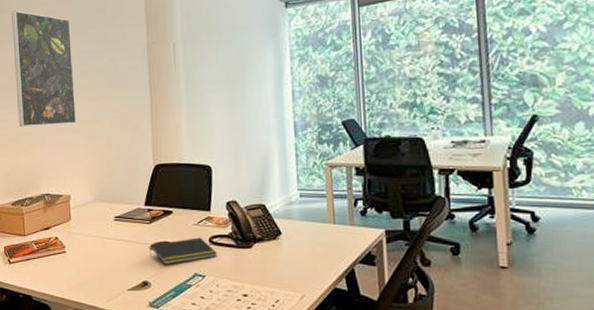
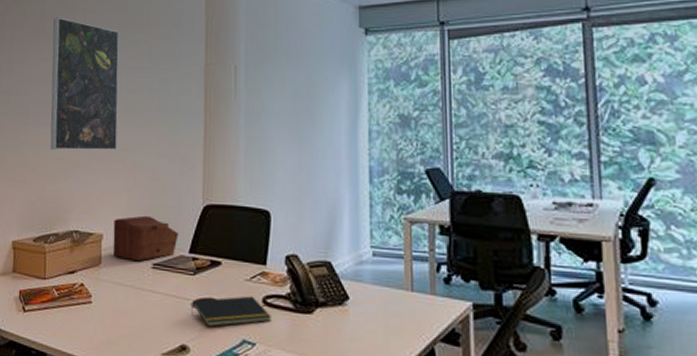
sewing box: none [79,177,135,216] -> present [112,215,179,262]

